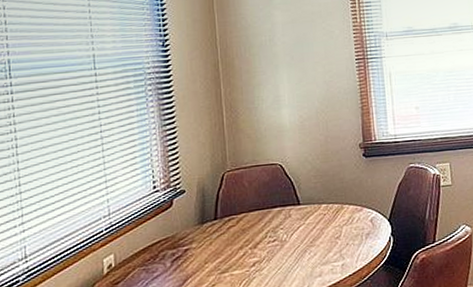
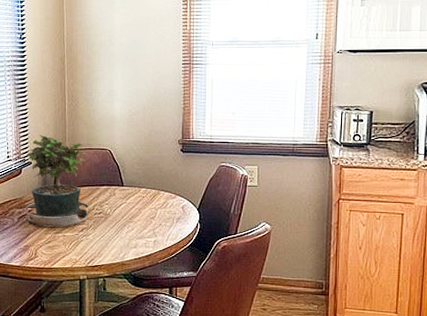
potted plant: none [178,155,262,267] -> present [24,134,90,227]

